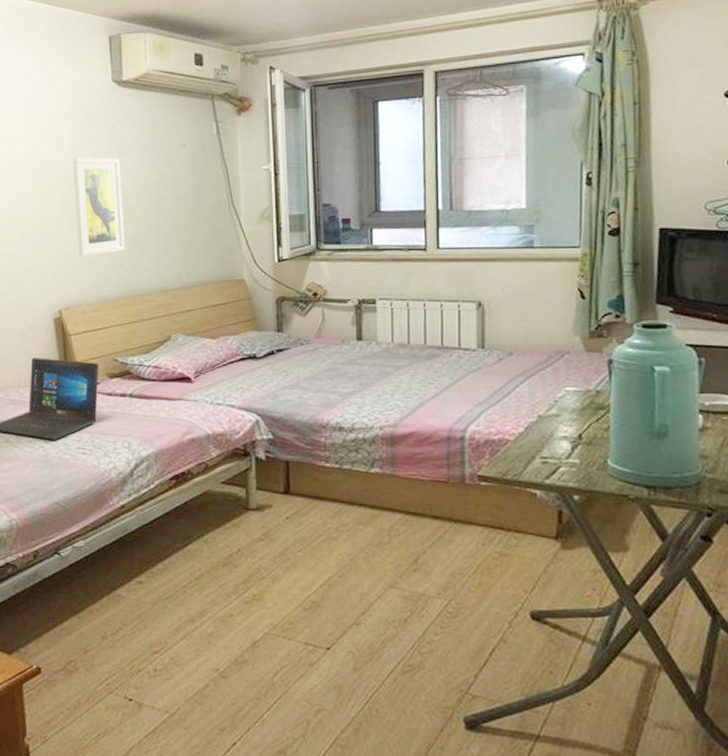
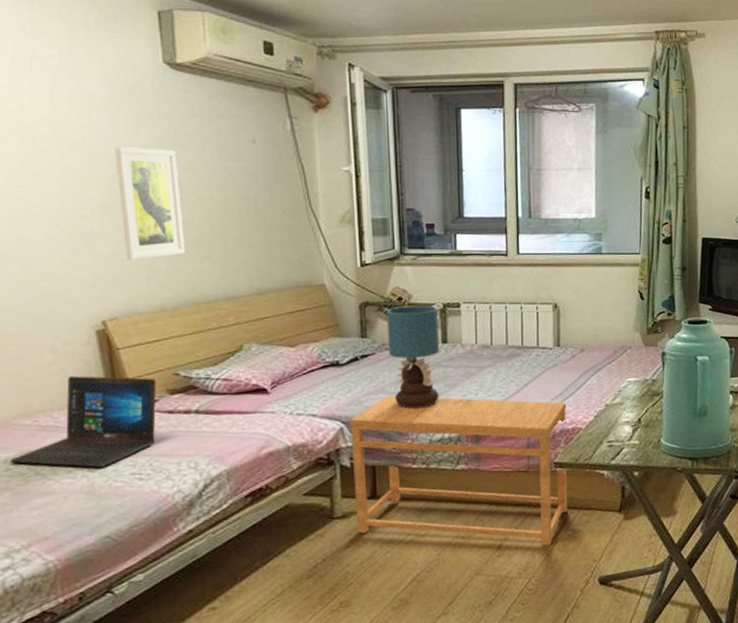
side table: none [266,391,494,567] -> present [350,395,568,546]
table lamp: none [302,301,354,406] -> present [387,305,440,409]

